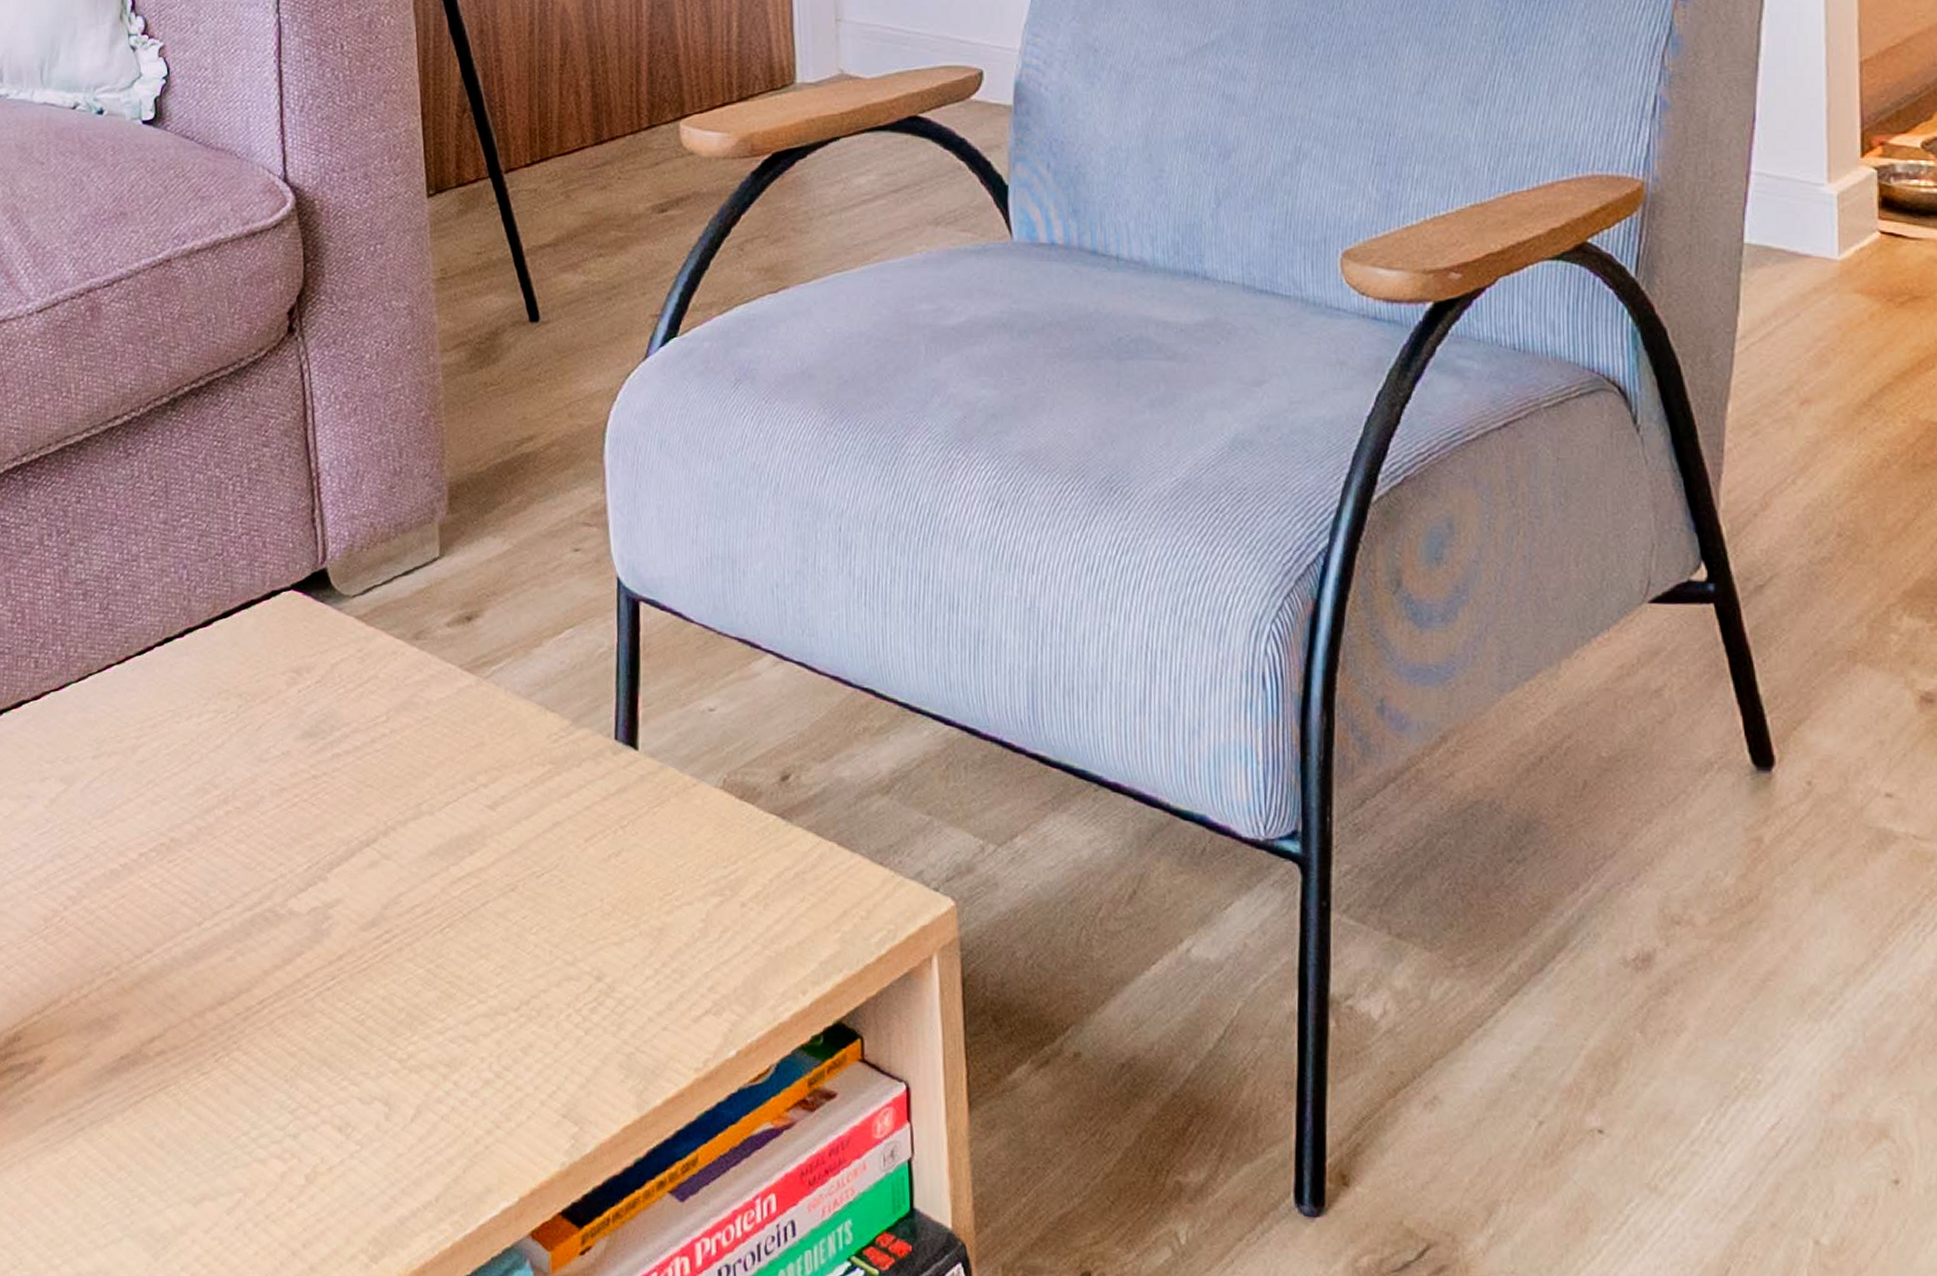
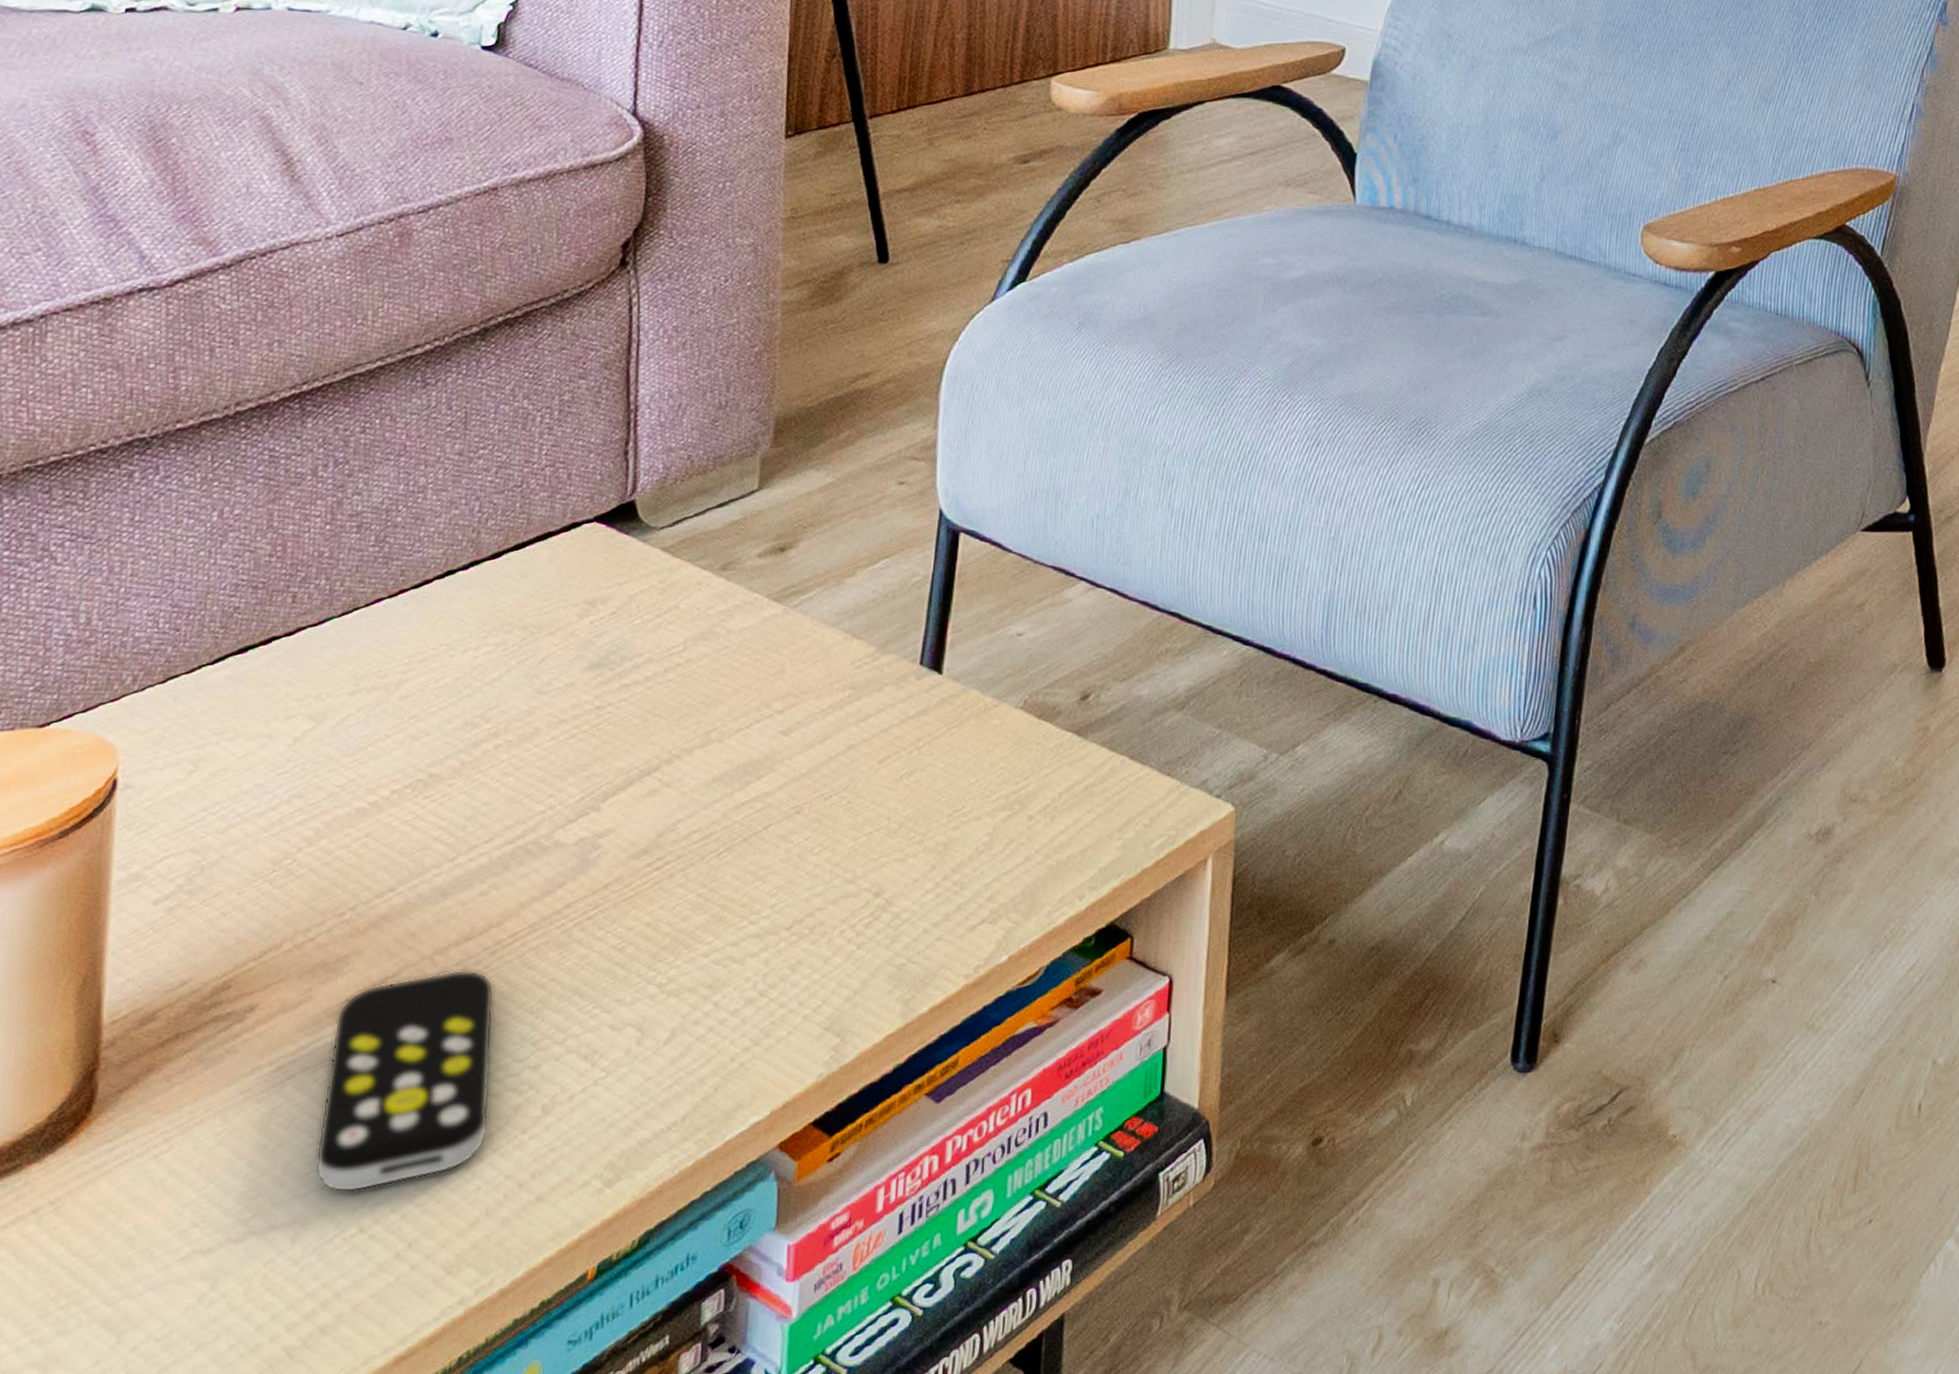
remote control: none [110,1033,259,1248] -> present [315,969,495,1192]

